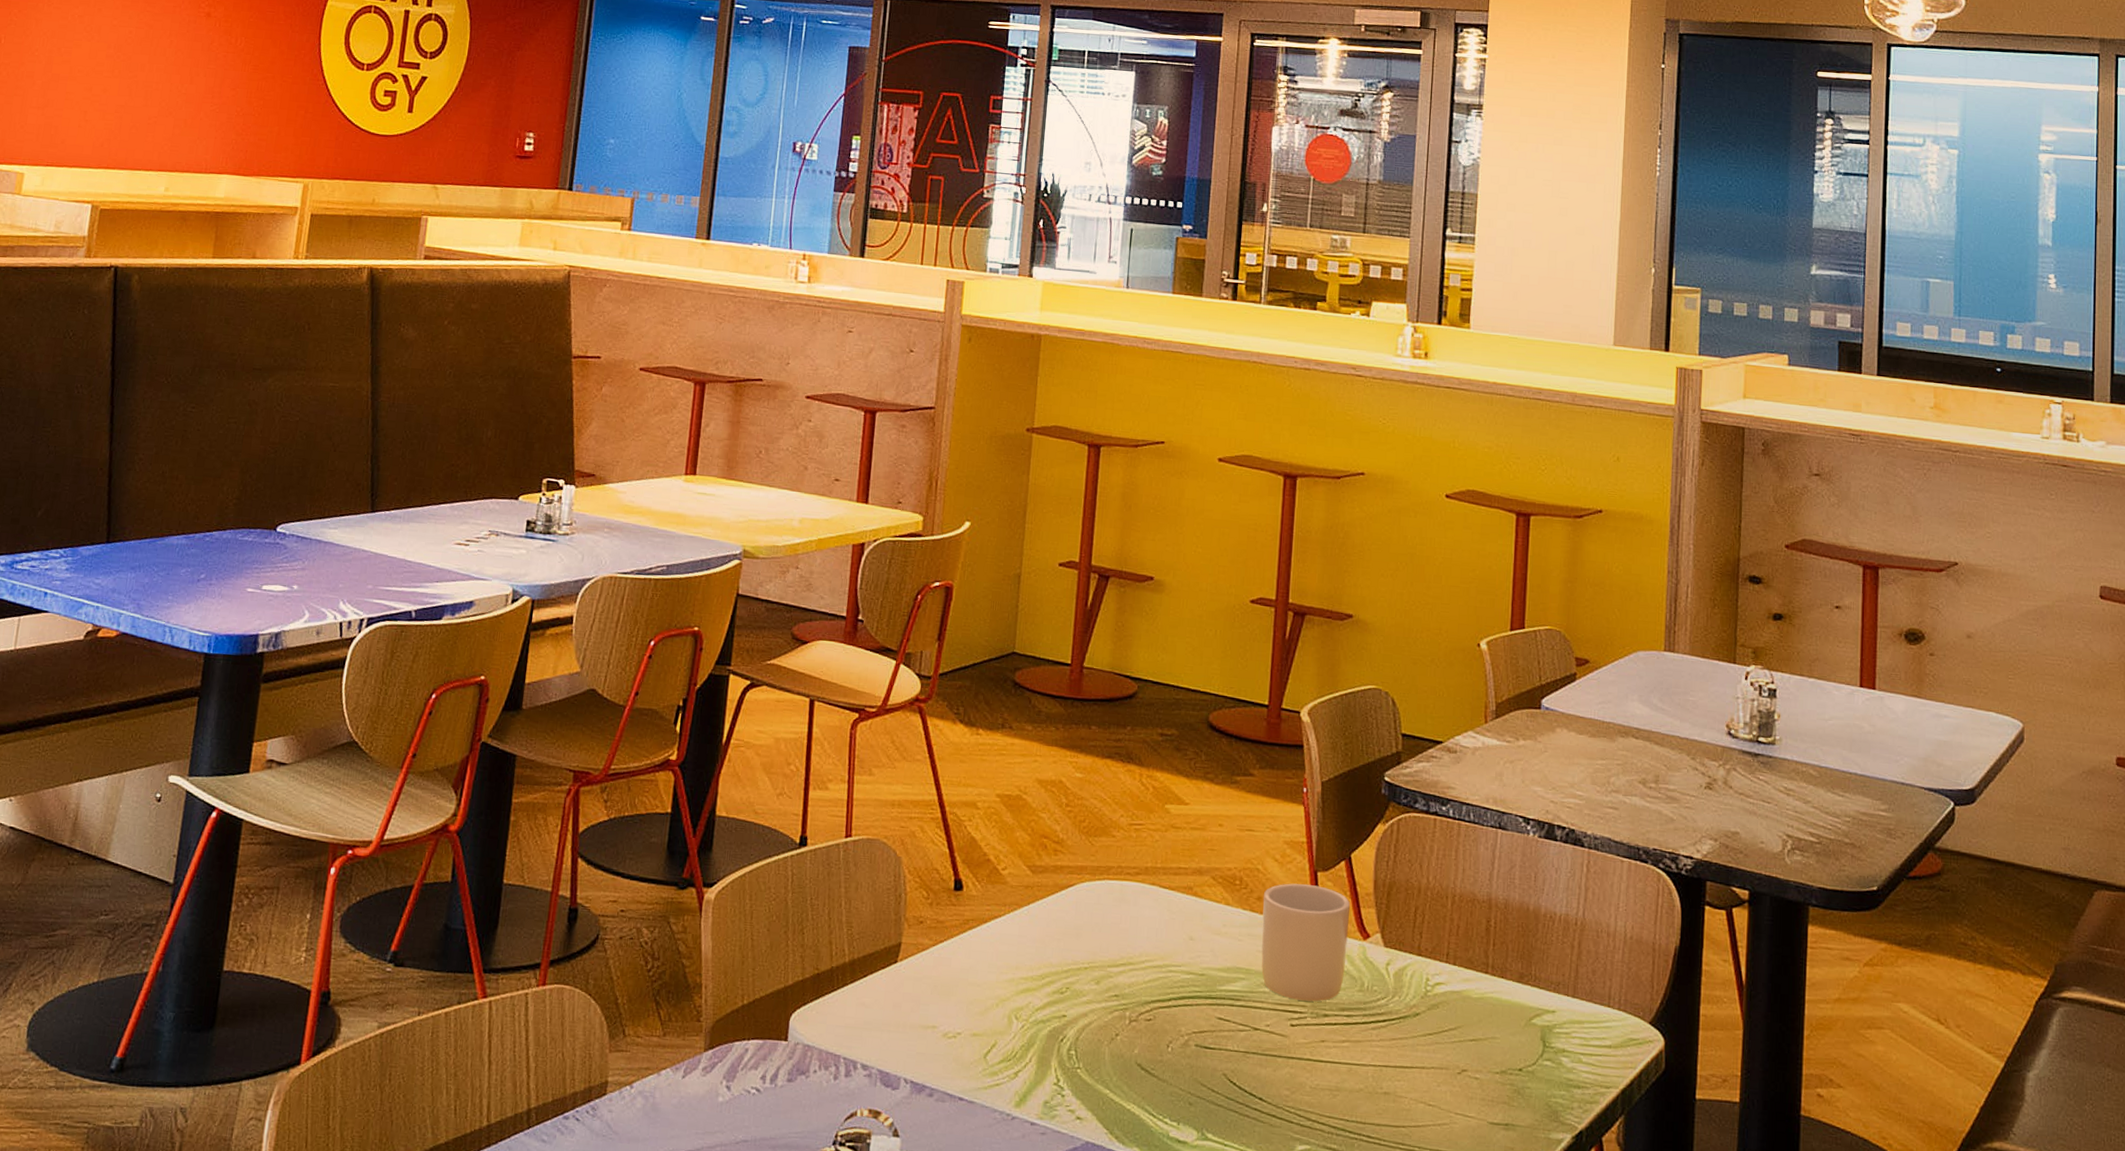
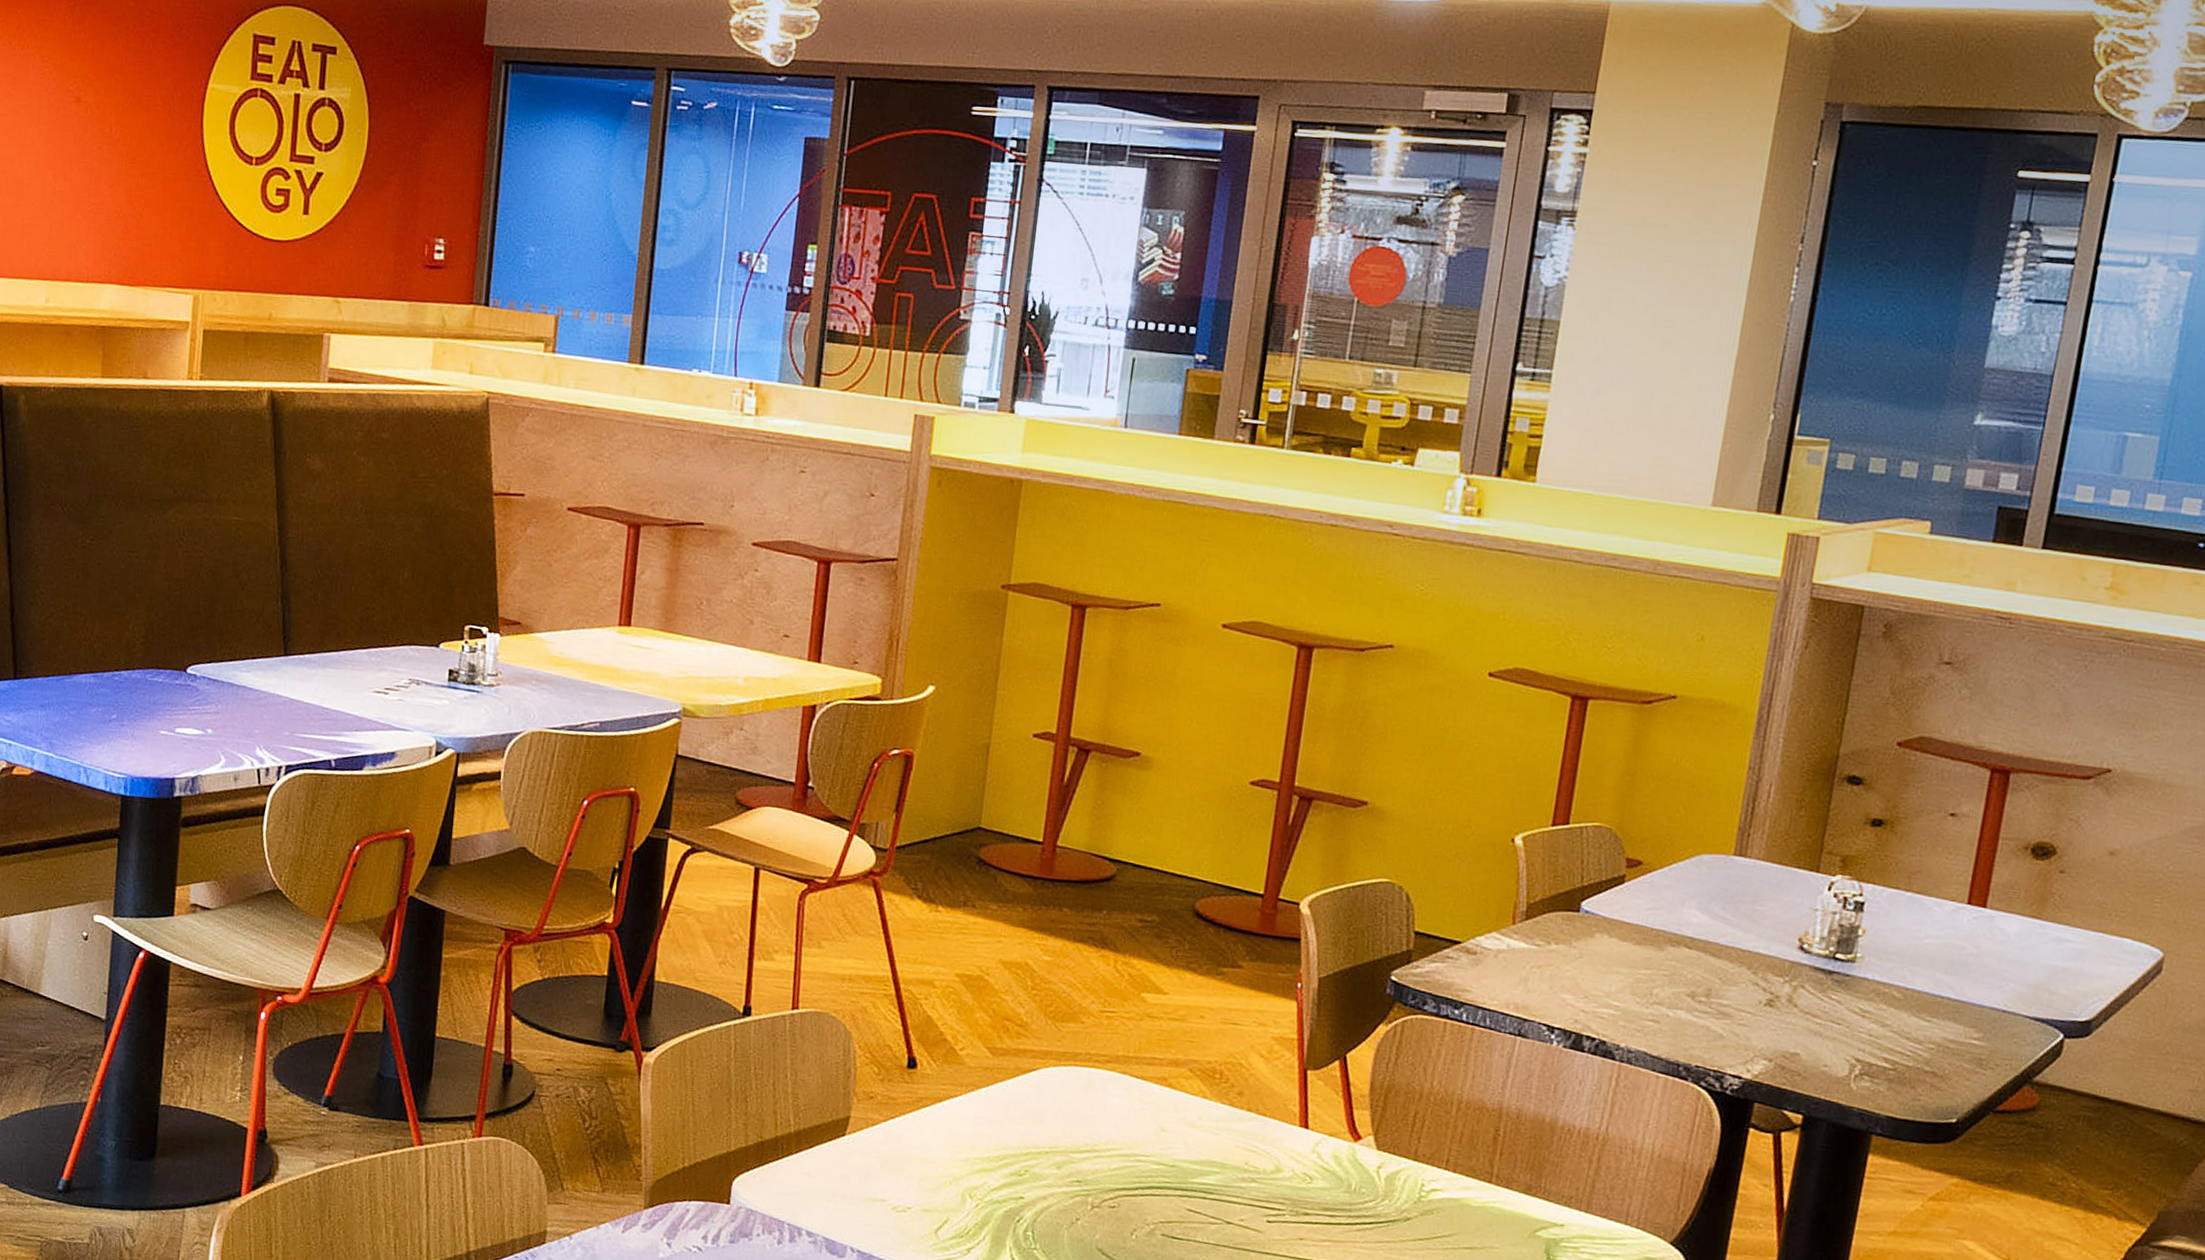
mug: present [1261,883,1351,1002] -> none [1238,1080,1342,1200]

